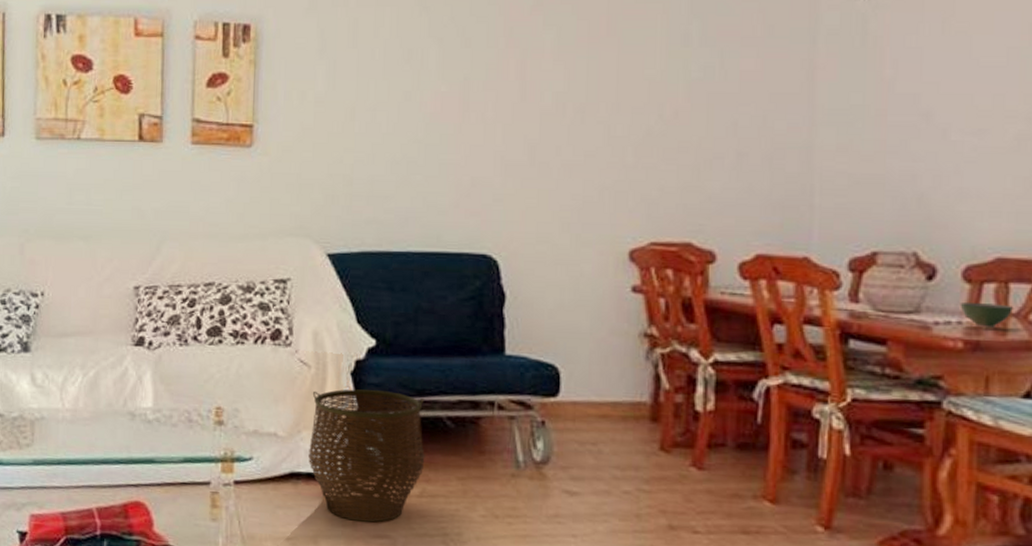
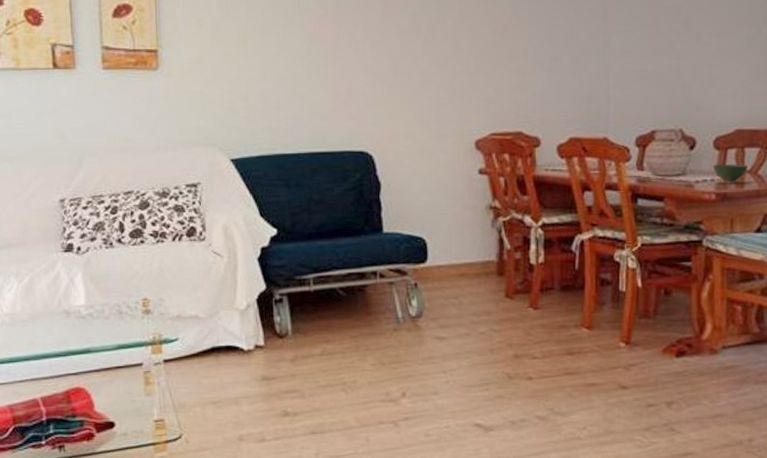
basket: present [308,389,425,523] -> none [226,271,324,381]

